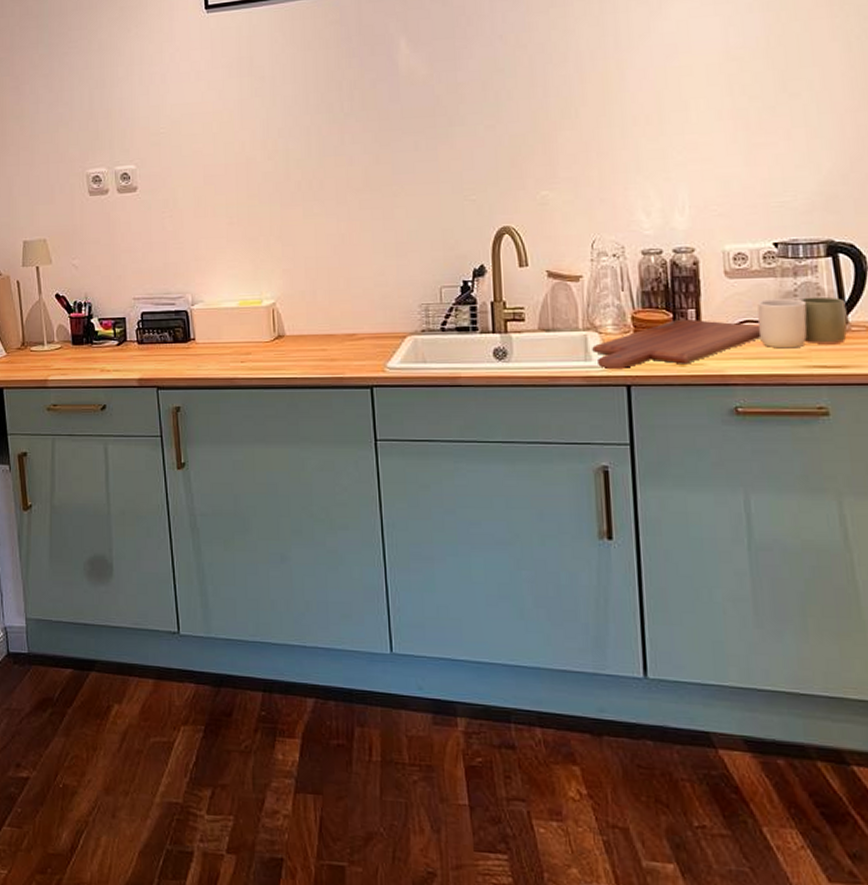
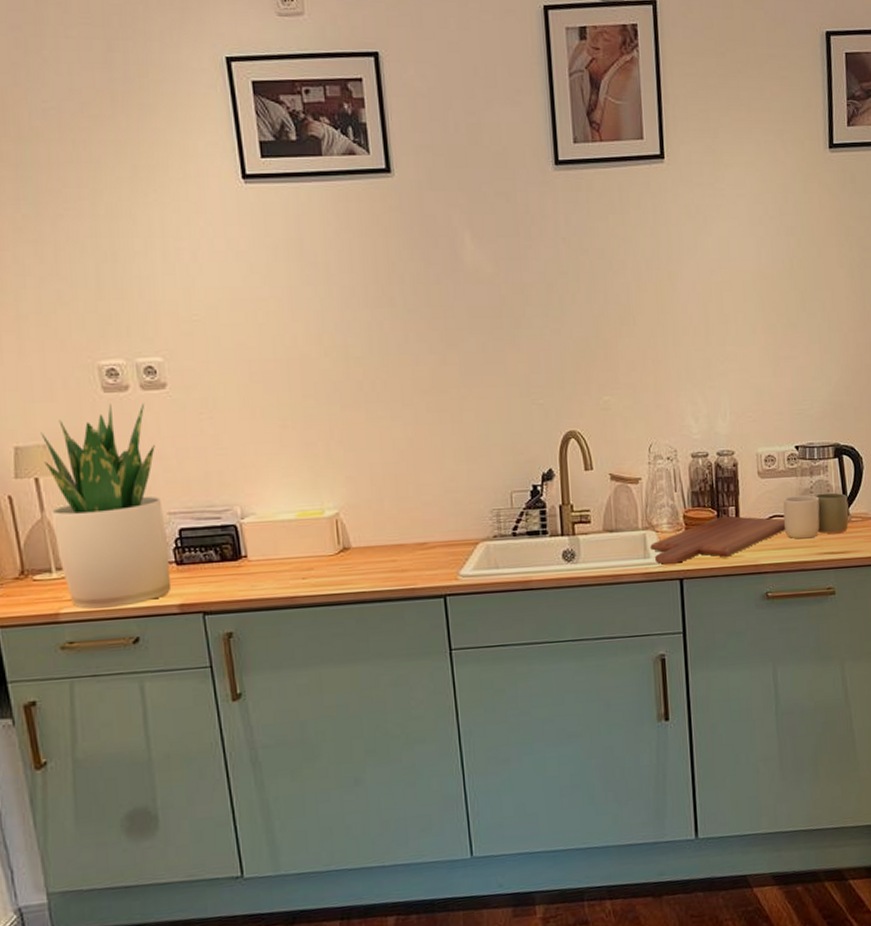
planter: none [42,204,133,378] -> present [40,403,172,610]

